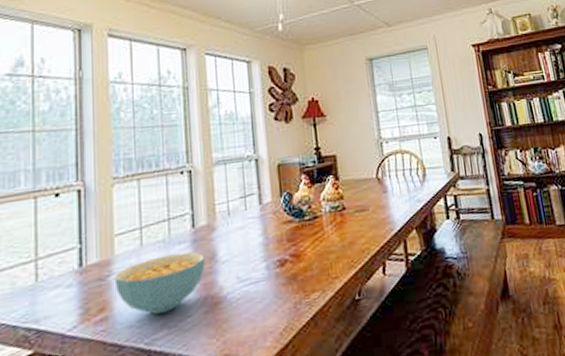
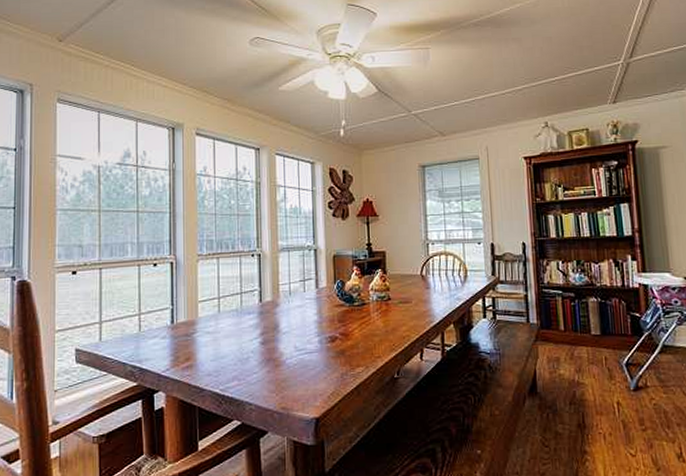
cereal bowl: present [114,251,205,315] -> none [198,321,269,368]

